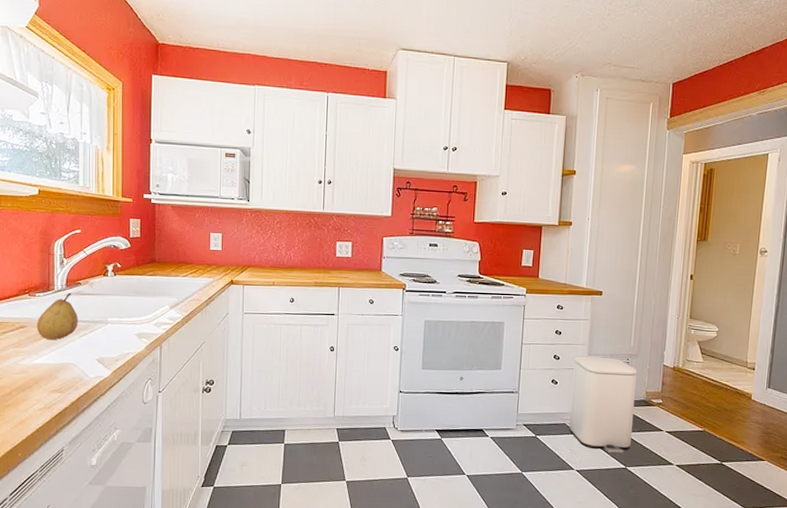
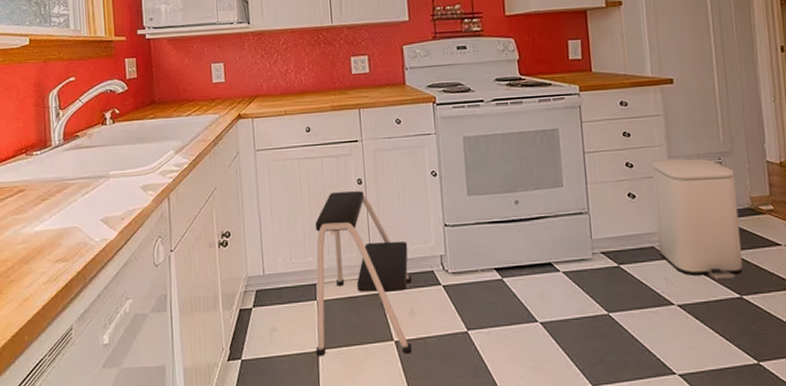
fruit: present [36,292,78,339] -> none [35,147,79,202]
step stool: none [279,355,367,492] -> present [315,190,412,356]

